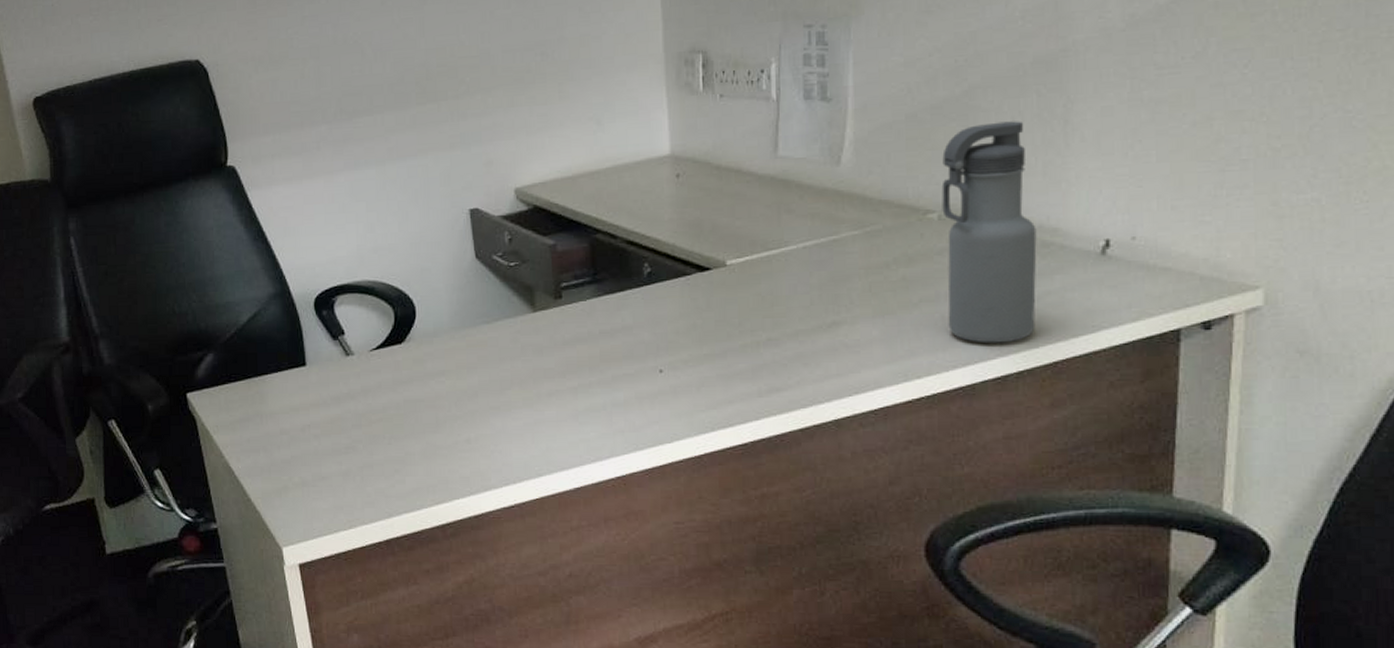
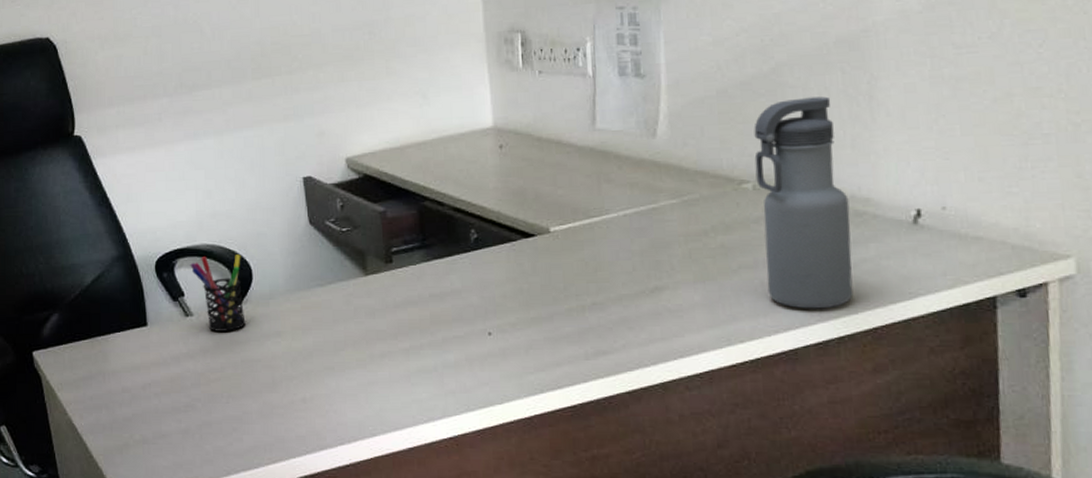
pen holder: none [350,291,409,371] -> present [190,254,246,332]

